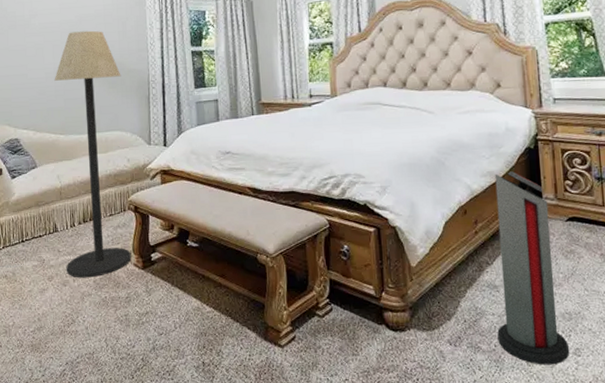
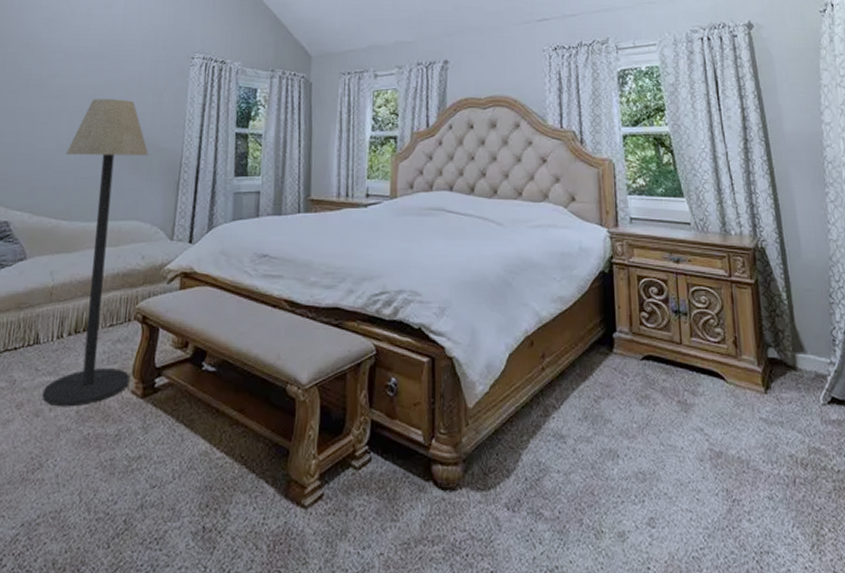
air purifier: present [494,171,569,365] -> none [562,298,642,539]

